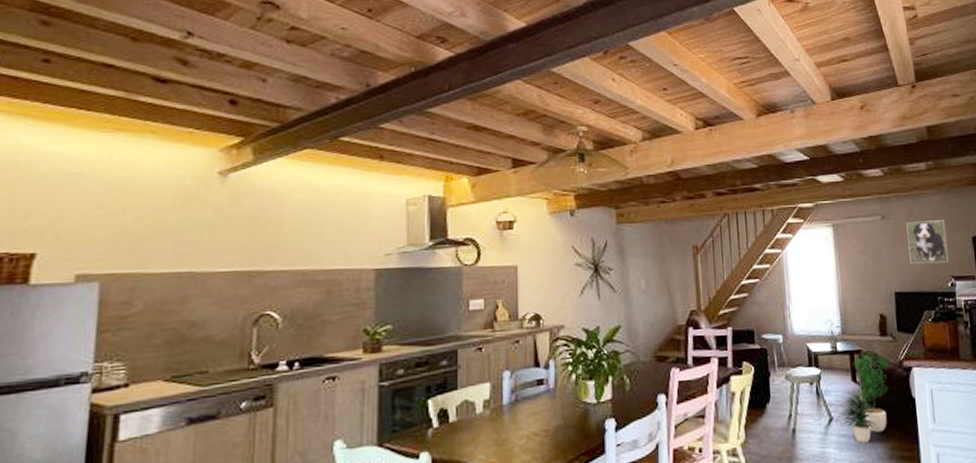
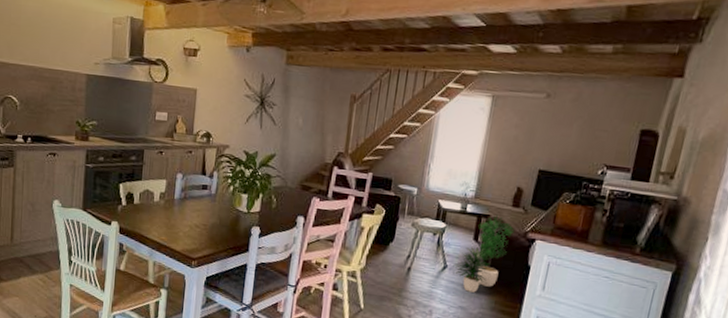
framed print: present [906,220,949,265] -> none [564,104,616,151]

